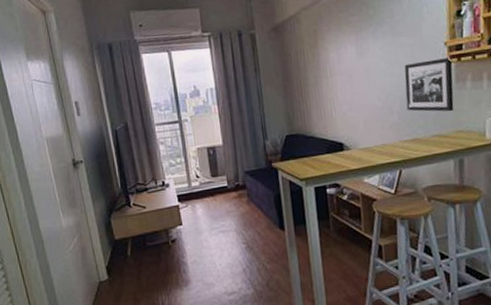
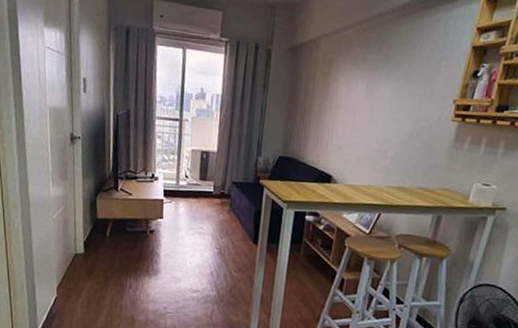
picture frame: present [404,57,454,112] -> none [400,113,457,169]

